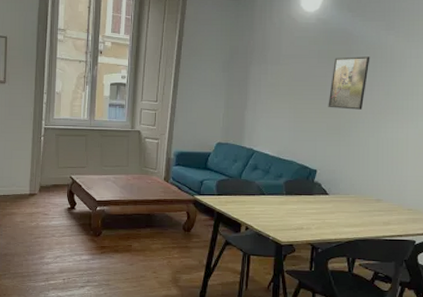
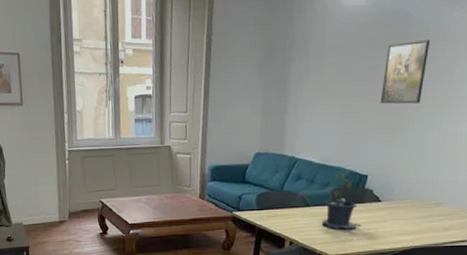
potted plant: none [275,163,310,218] -> present [321,169,360,229]

